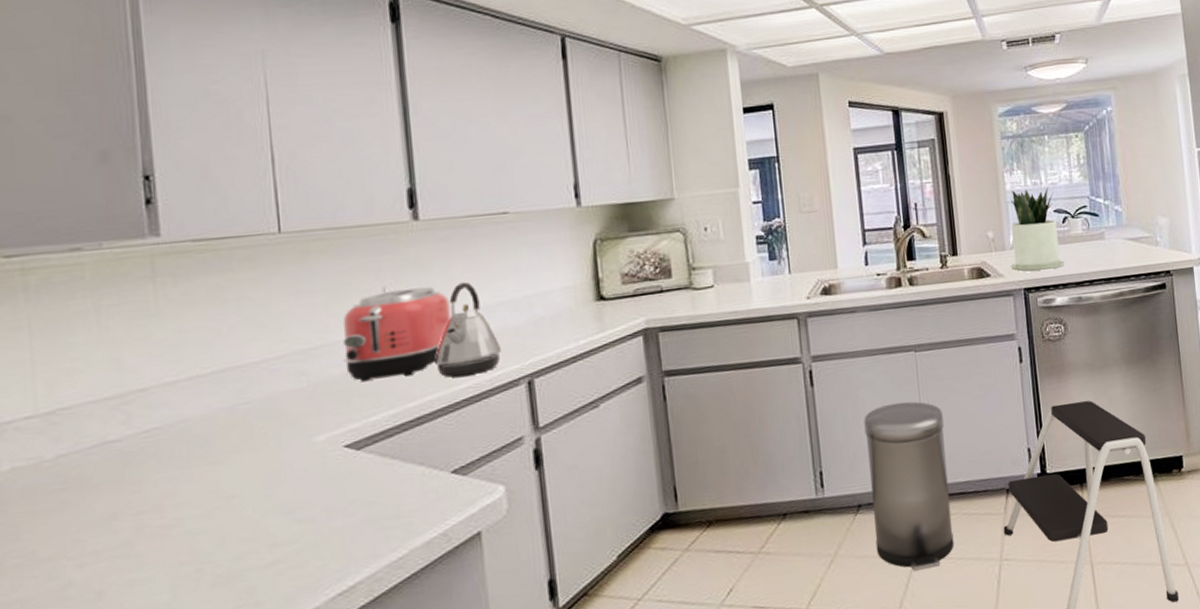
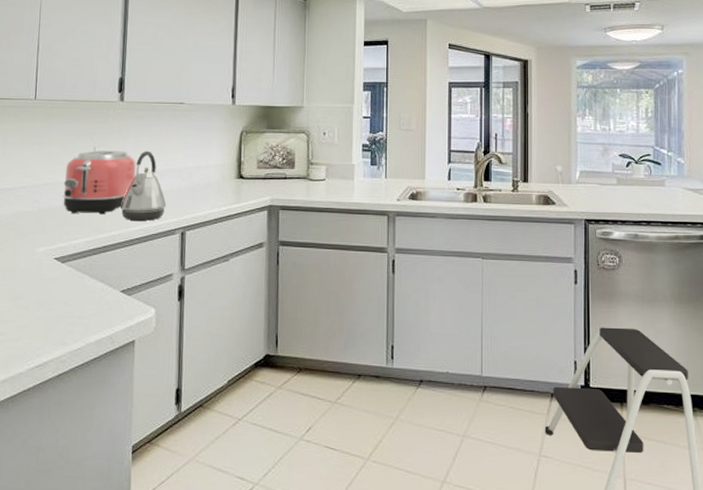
pedal bin: present [864,401,954,571] -> none [431,299,501,448]
planter: present [1009,187,1066,272] -> none [573,133,626,207]

